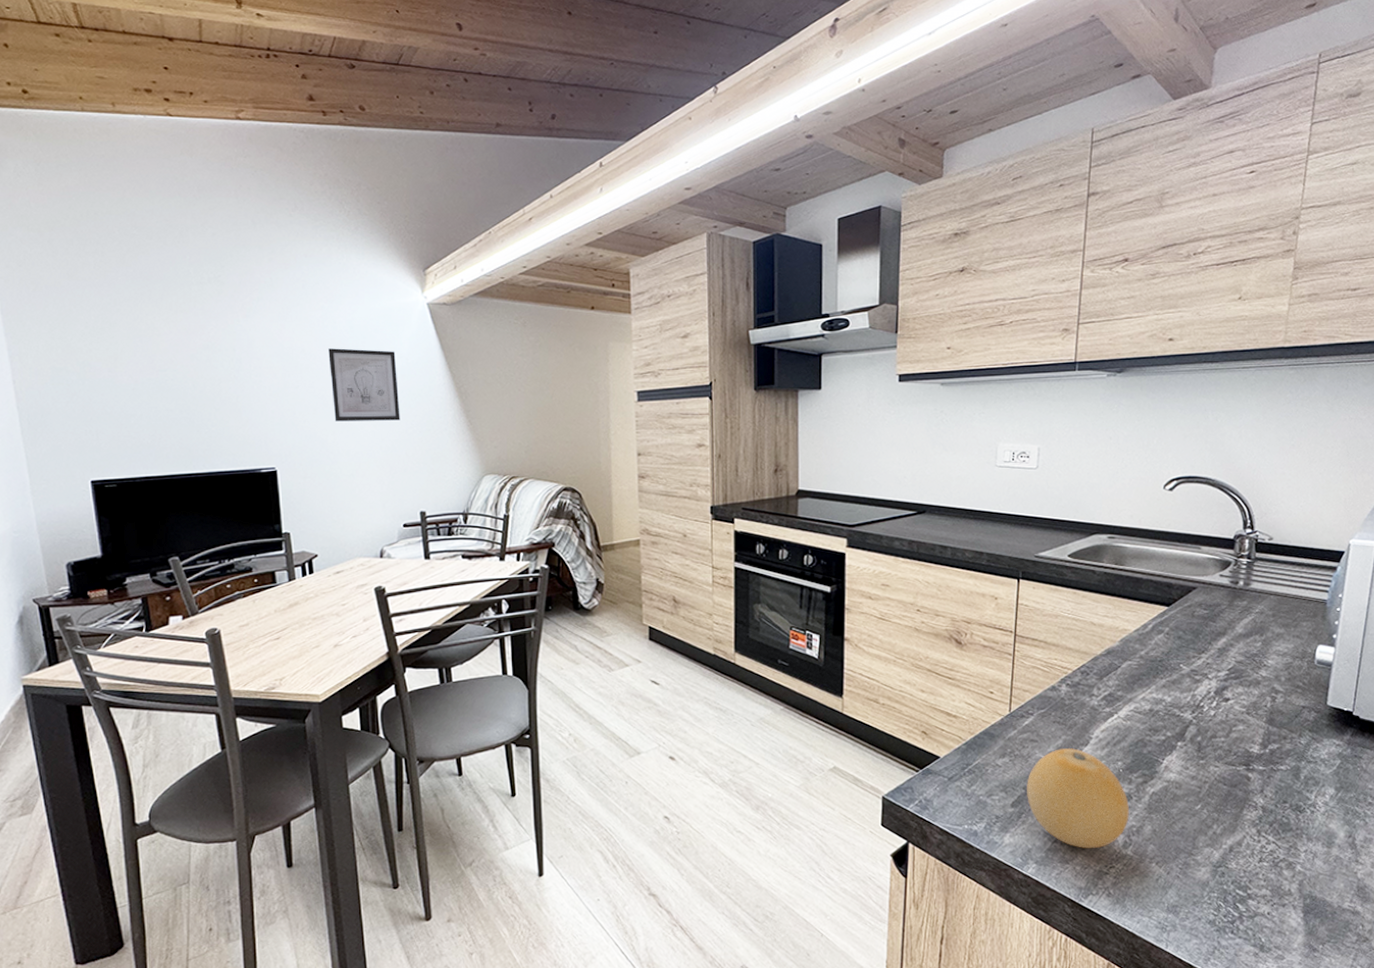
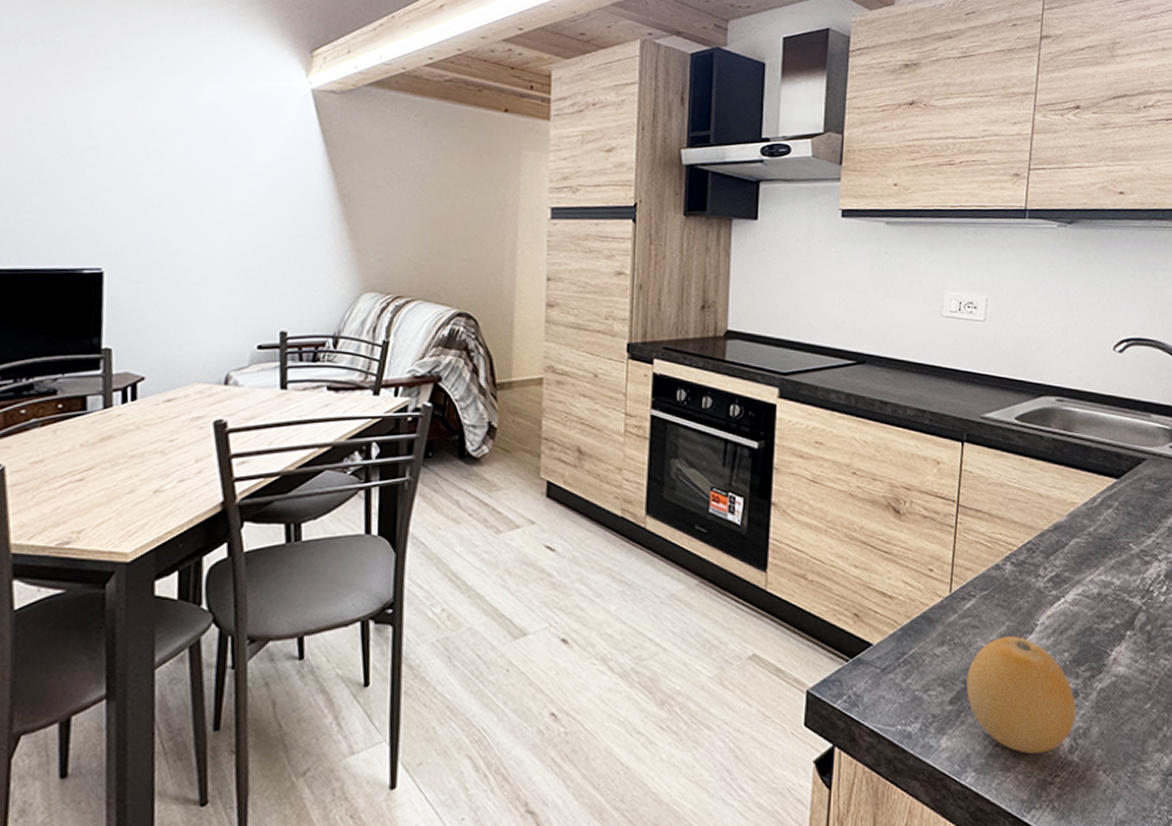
wall art: present [328,348,400,421] -> none [183,131,268,222]

